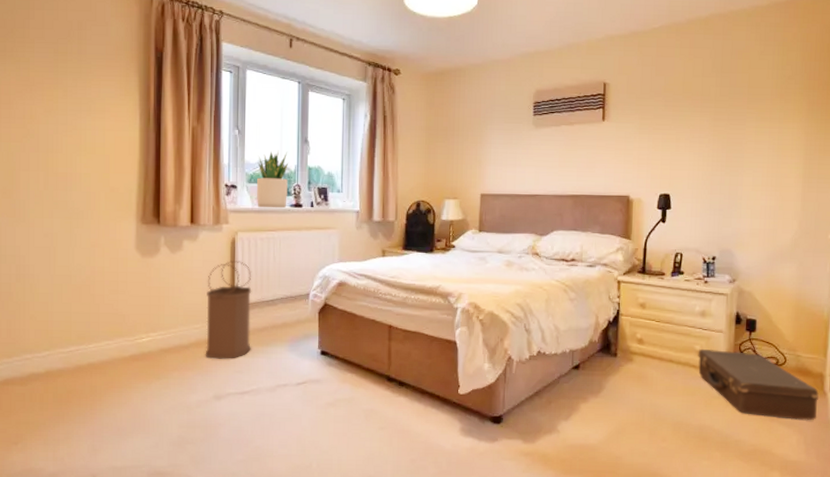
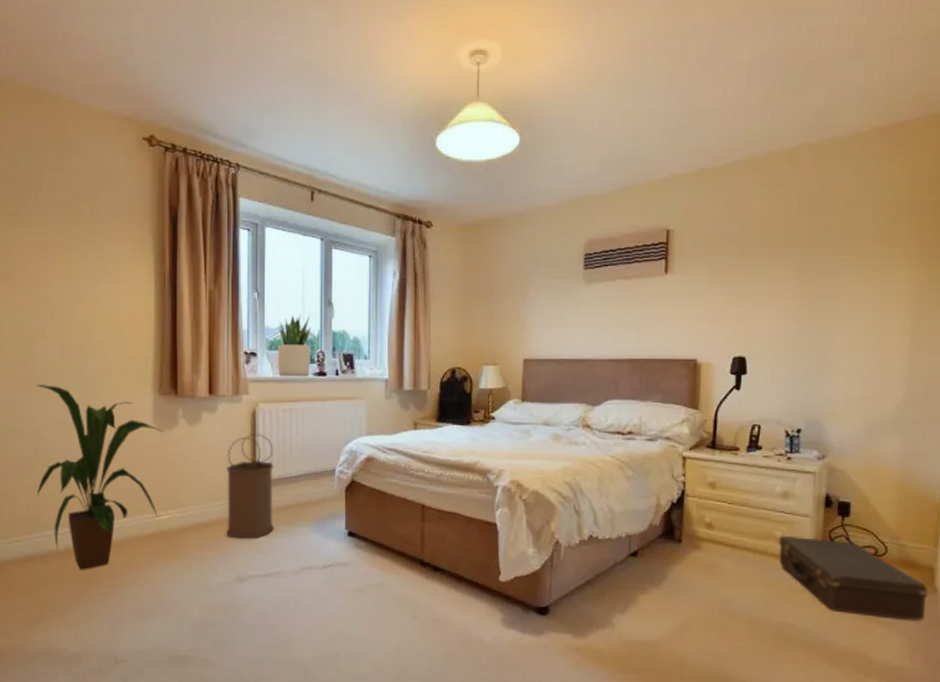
house plant: none [18,212,145,392] -> present [36,383,163,570]

